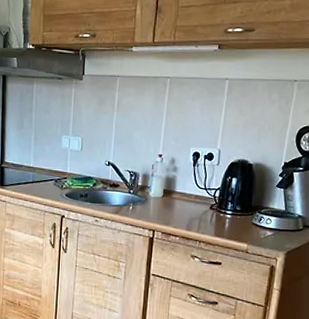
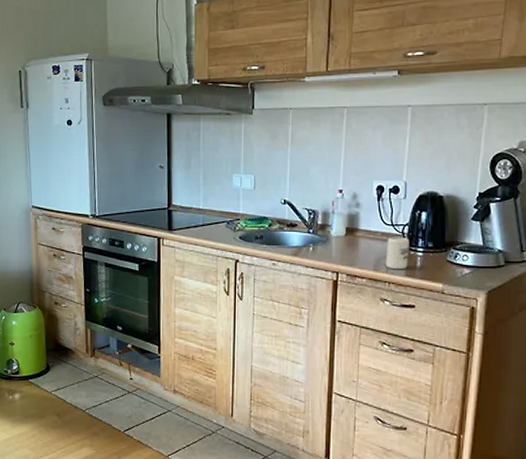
cup: none [197,200,220,230] -> present [385,237,409,270]

